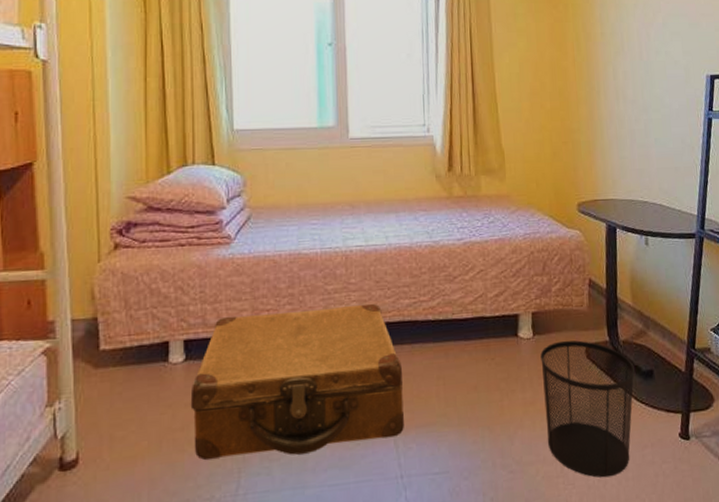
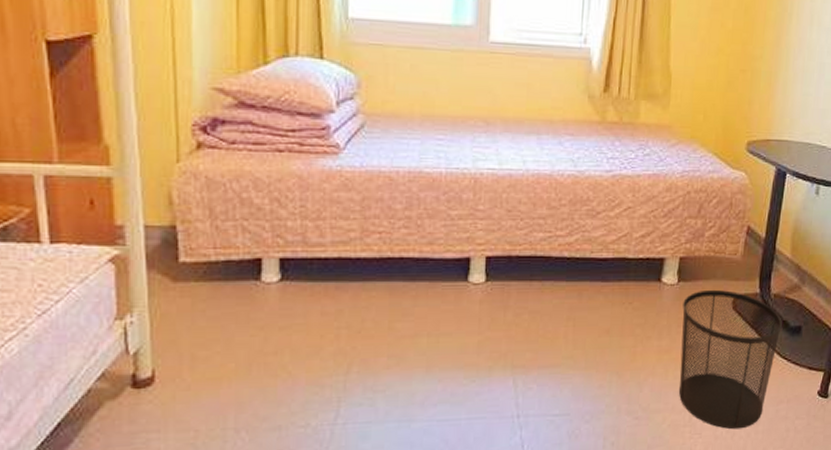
suitcase: present [190,303,404,460] -> none [285,234,529,388]

